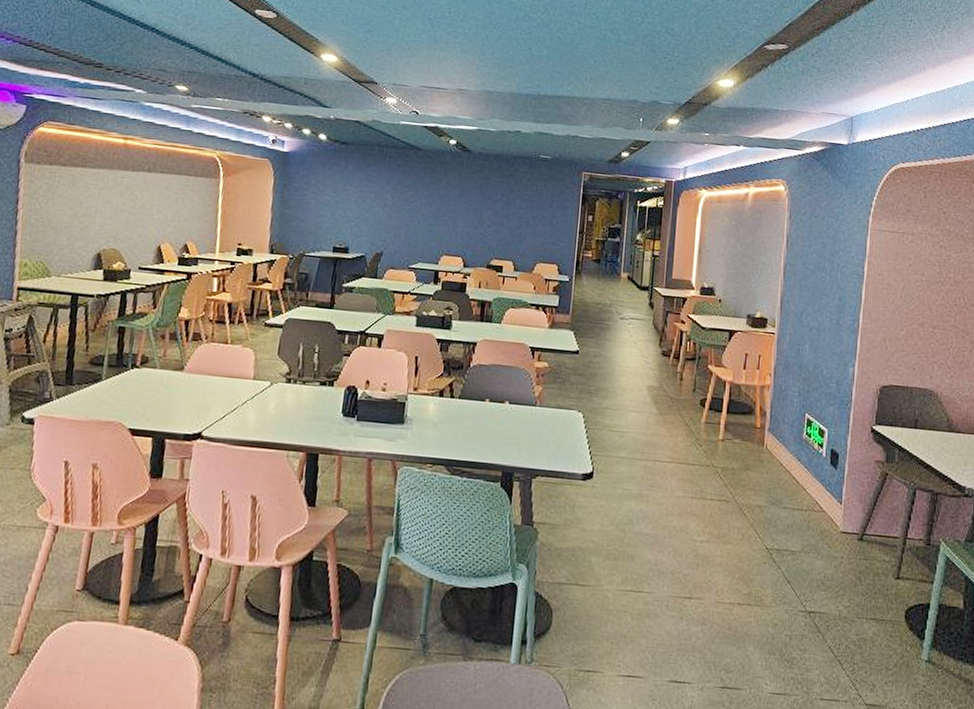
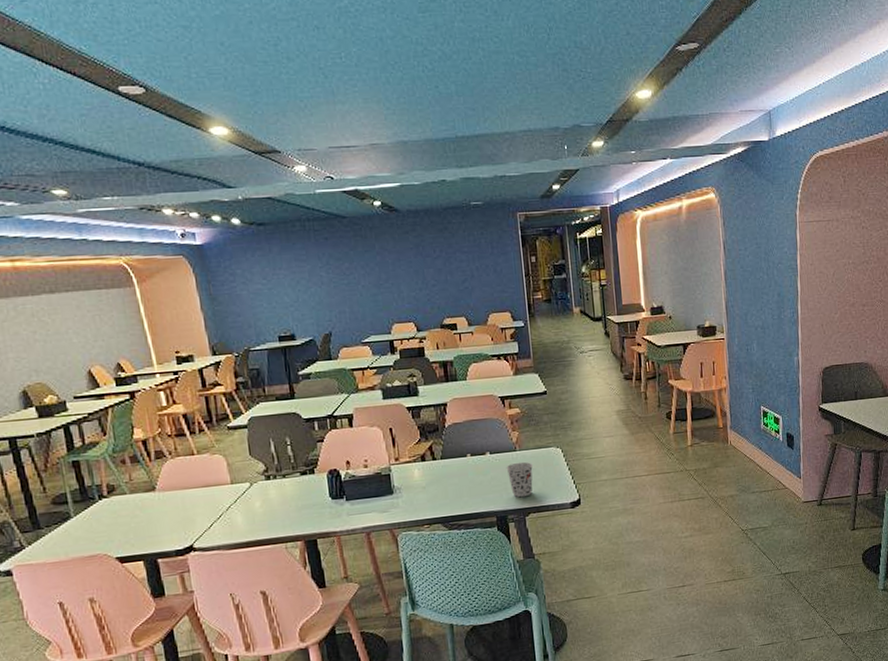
cup: none [522,418,550,457] -> present [506,462,533,498]

